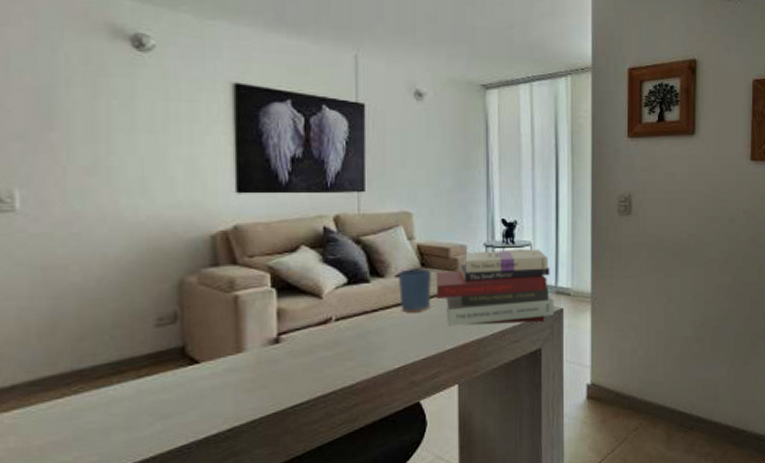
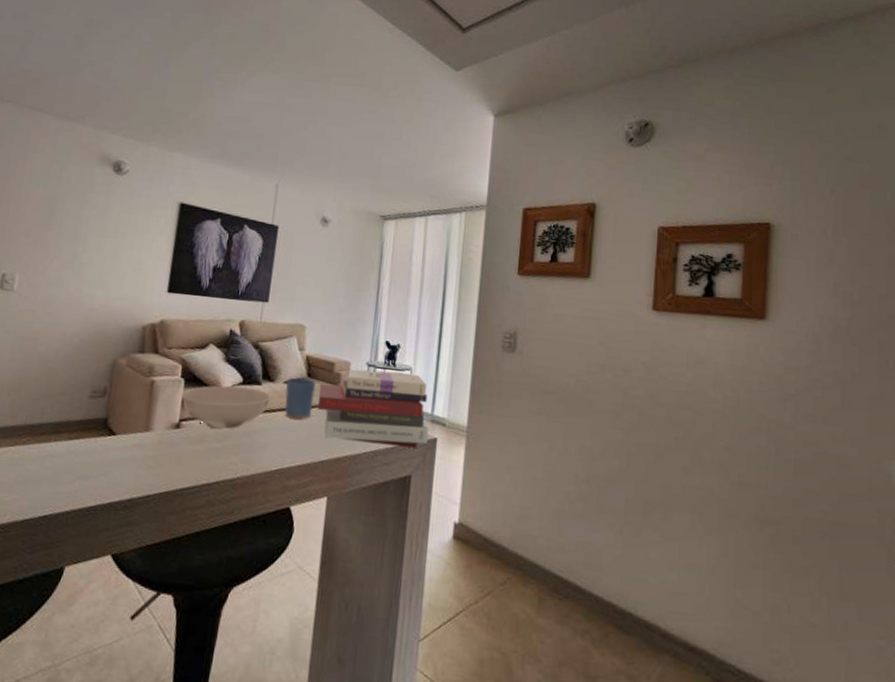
bowl: none [276,287,384,337] -> present [182,385,272,430]

